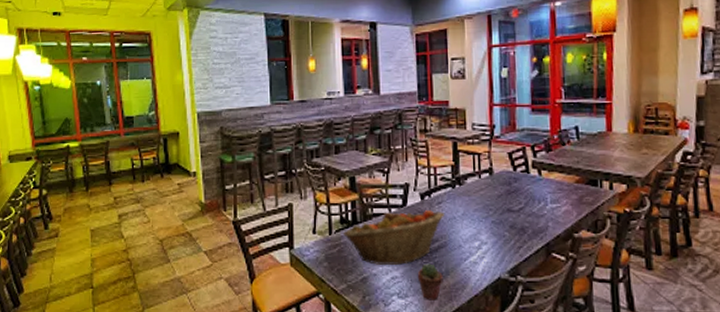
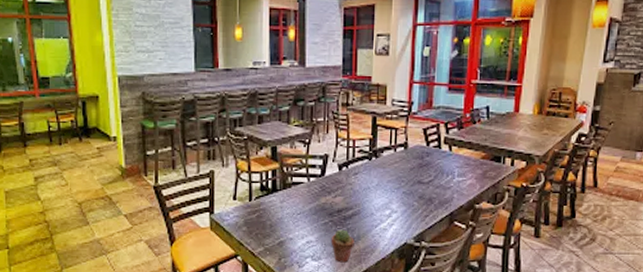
fruit basket: present [342,210,444,266] -> none [262,180,360,231]

